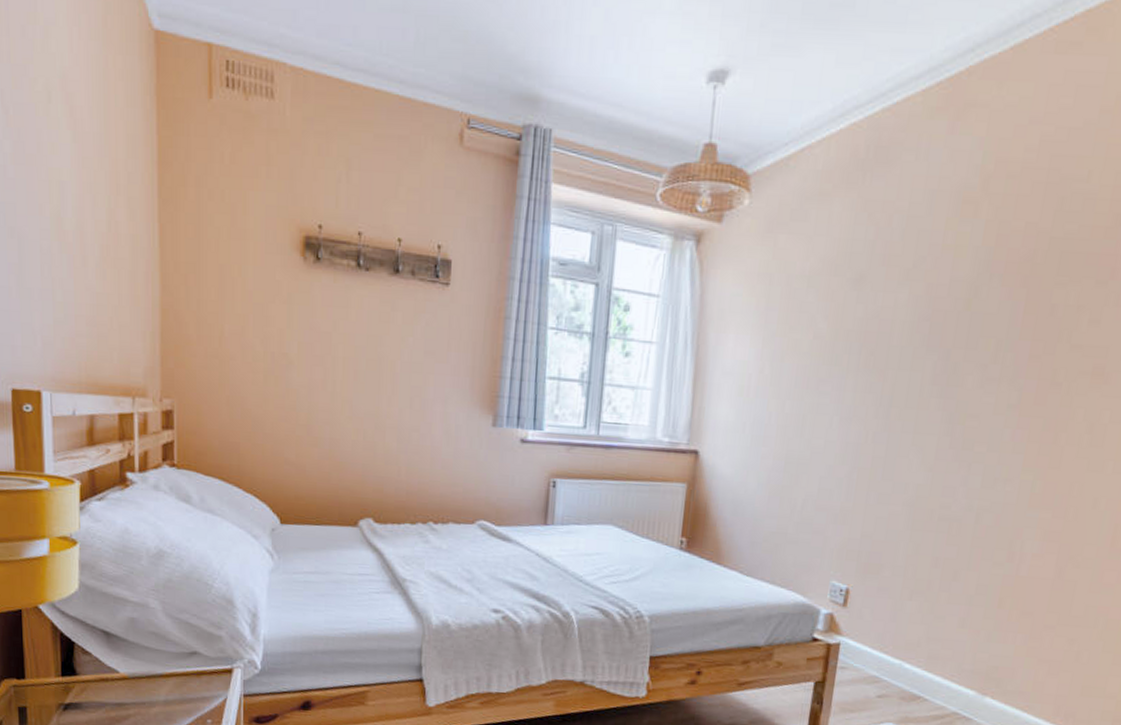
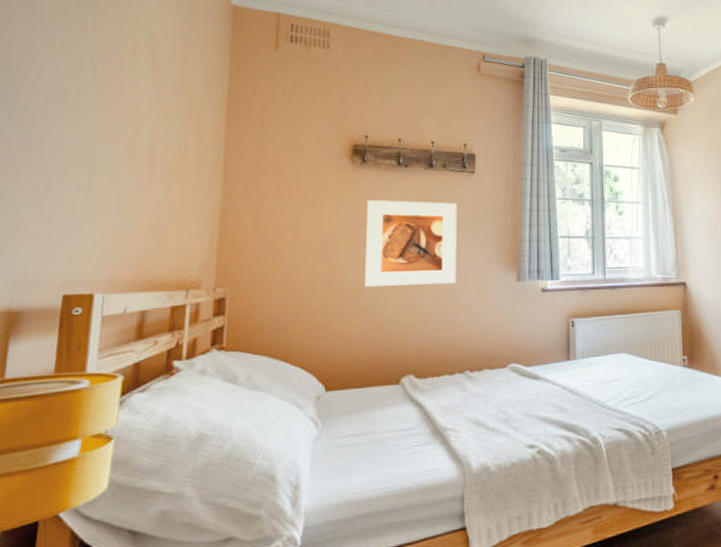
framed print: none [320,308,427,421] -> present [365,199,457,288]

